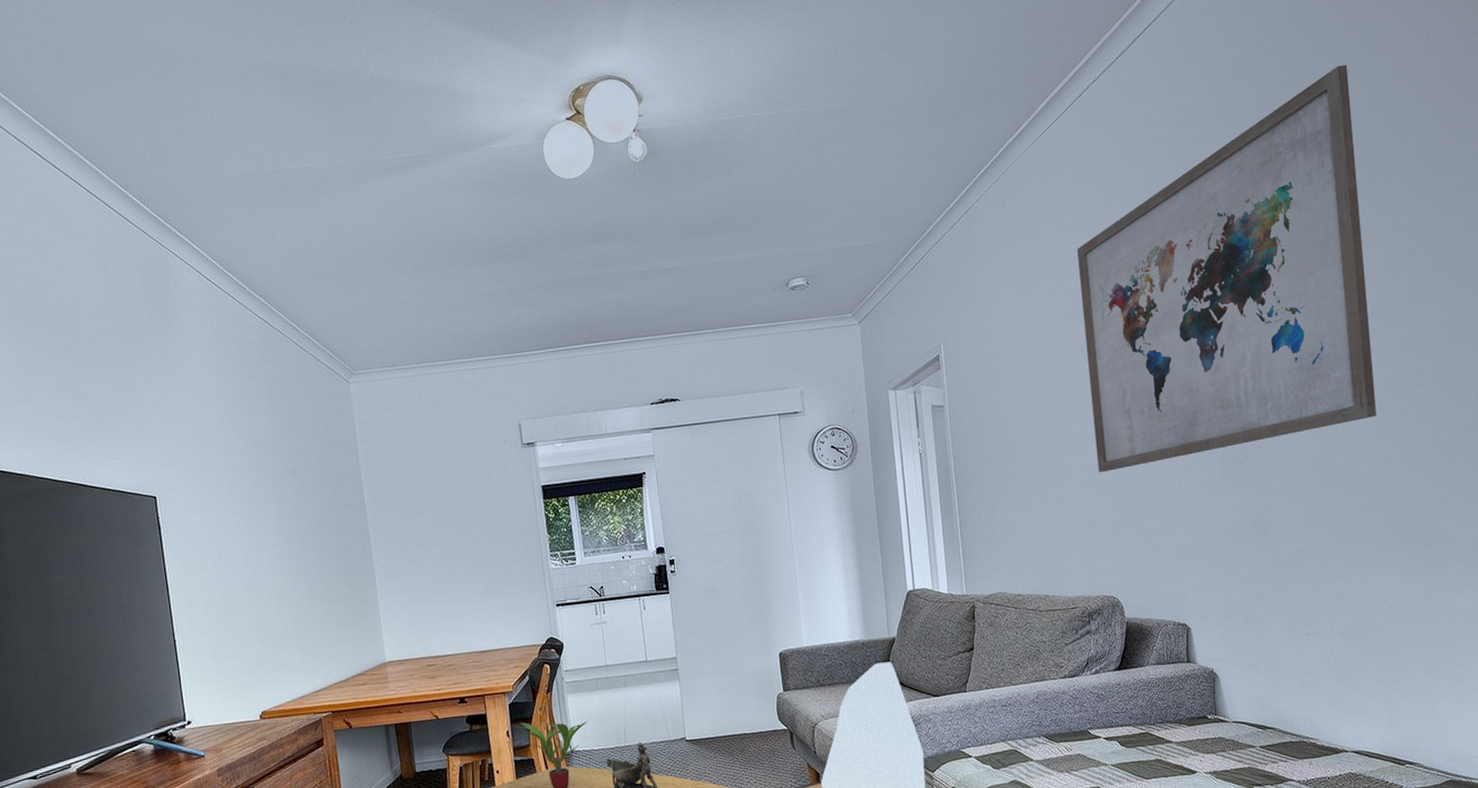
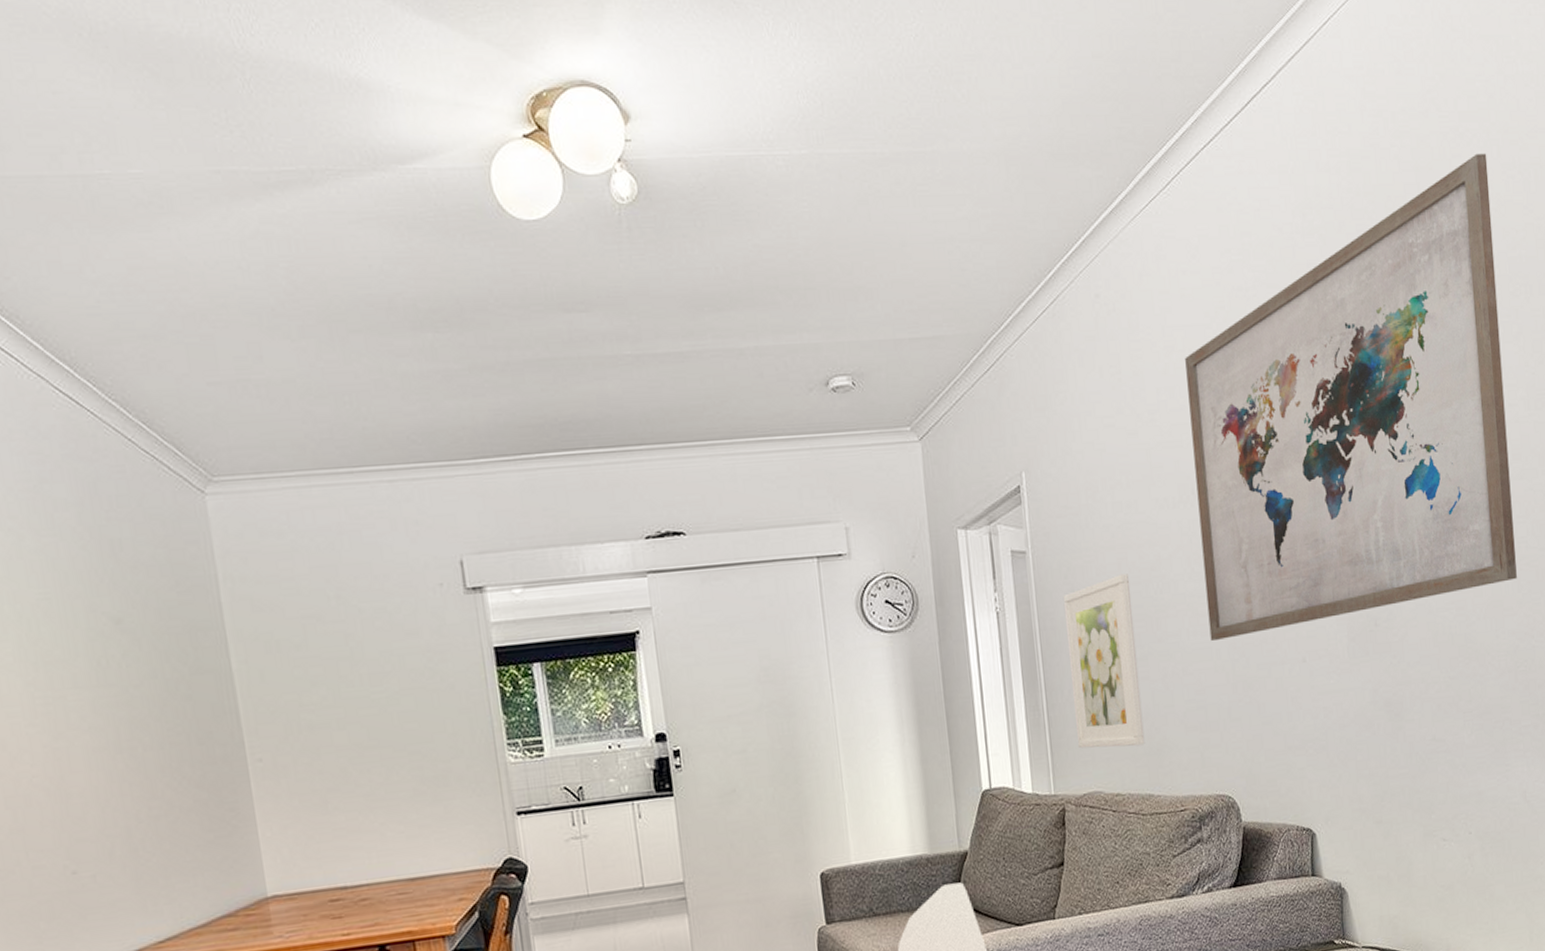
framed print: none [974,421,1042,559] -> present [1063,574,1145,749]

